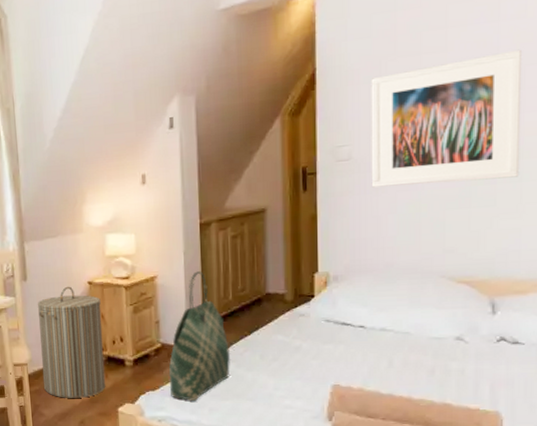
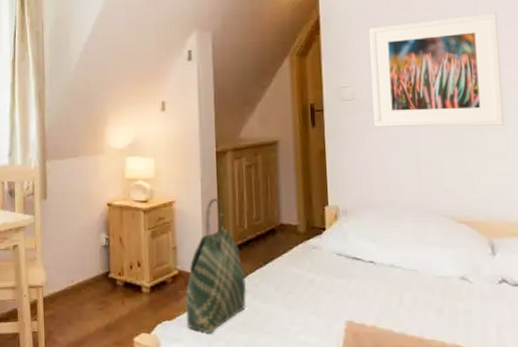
laundry hamper: present [37,286,106,398] -> none [56,207,122,325]

